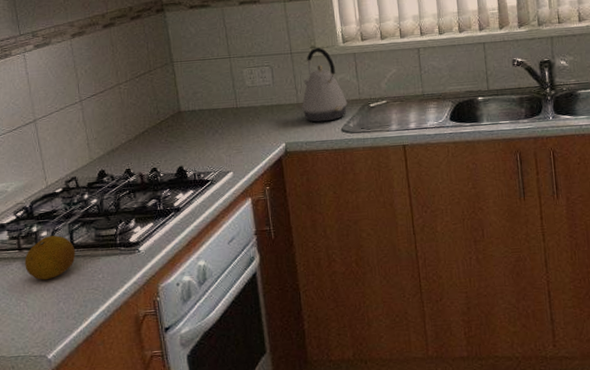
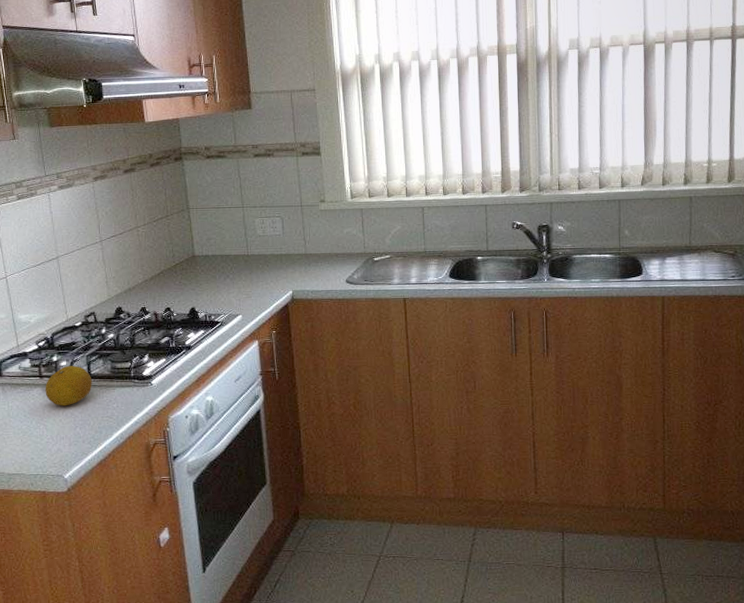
kettle: present [301,47,348,122] -> none [308,202,353,273]

